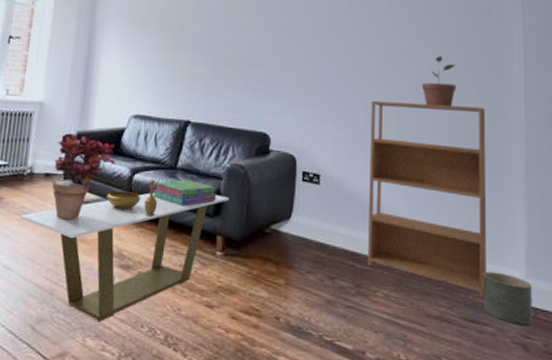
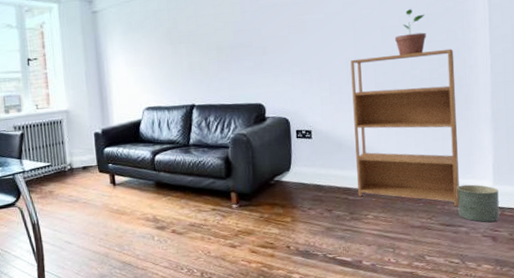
coffee table: present [19,192,230,323] -> none [69,160,237,271]
potted plant: present [52,133,115,220] -> none [86,131,138,200]
decorative bowl: present [106,178,158,217] -> none [136,156,179,187]
stack of books: present [153,179,216,206] -> none [173,153,226,175]

